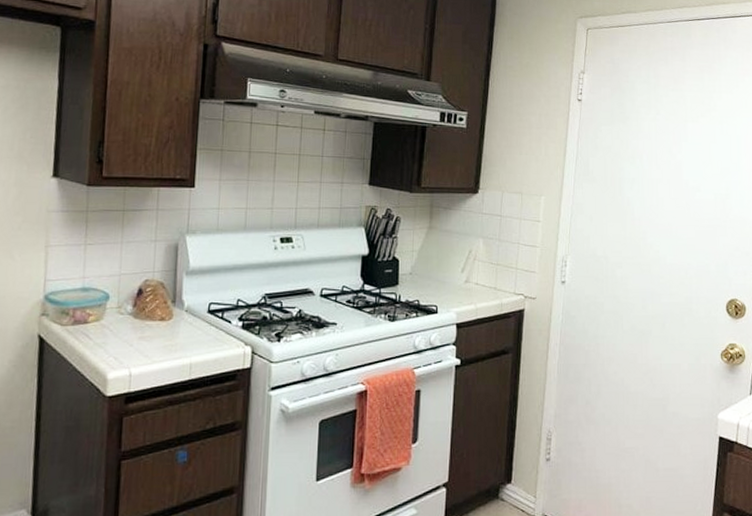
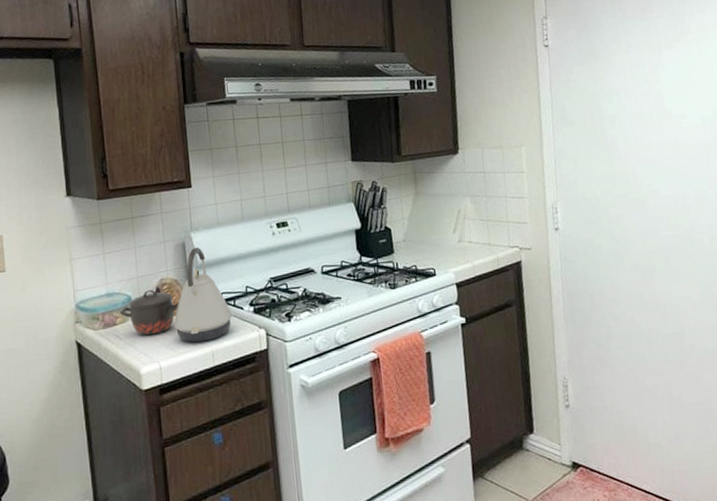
cooking pot: none [93,290,162,338] -> present [119,289,179,336]
kettle: none [152,251,218,352] -> present [173,247,232,343]

